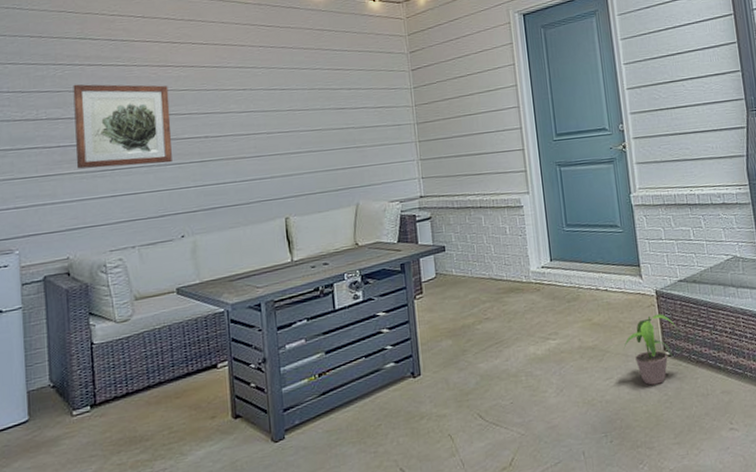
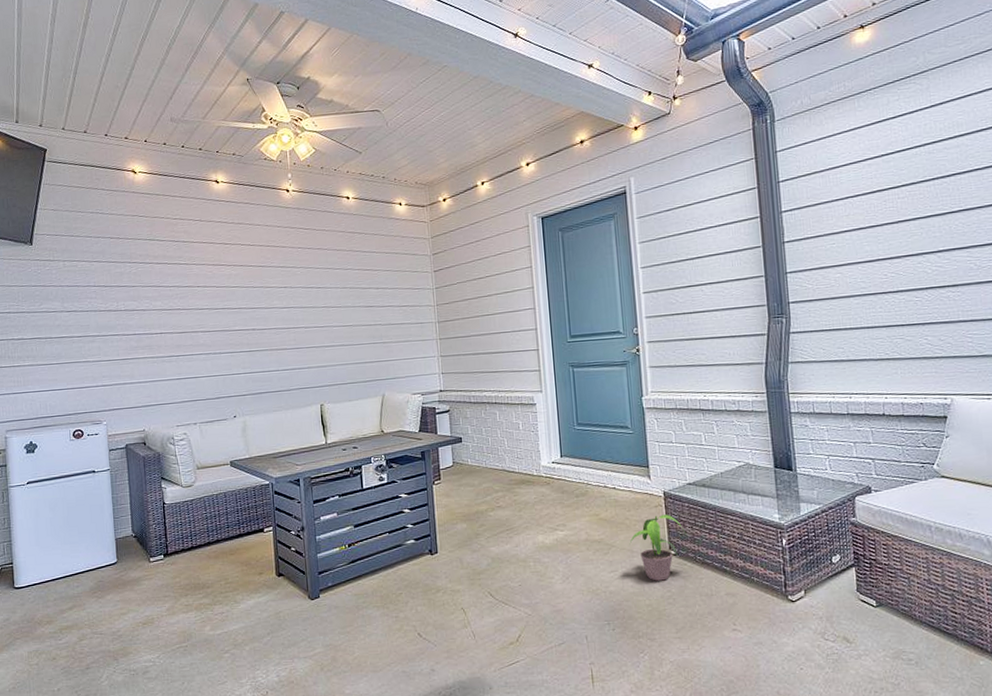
wall art: present [73,84,172,169] -> none [145,280,226,354]

